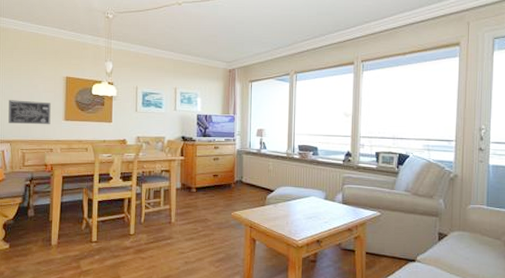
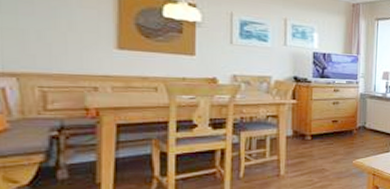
wall art: present [8,100,51,125] -> none [10,13,93,54]

